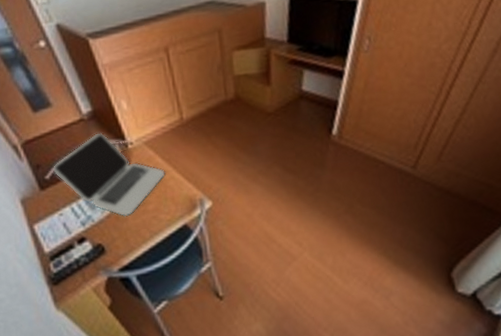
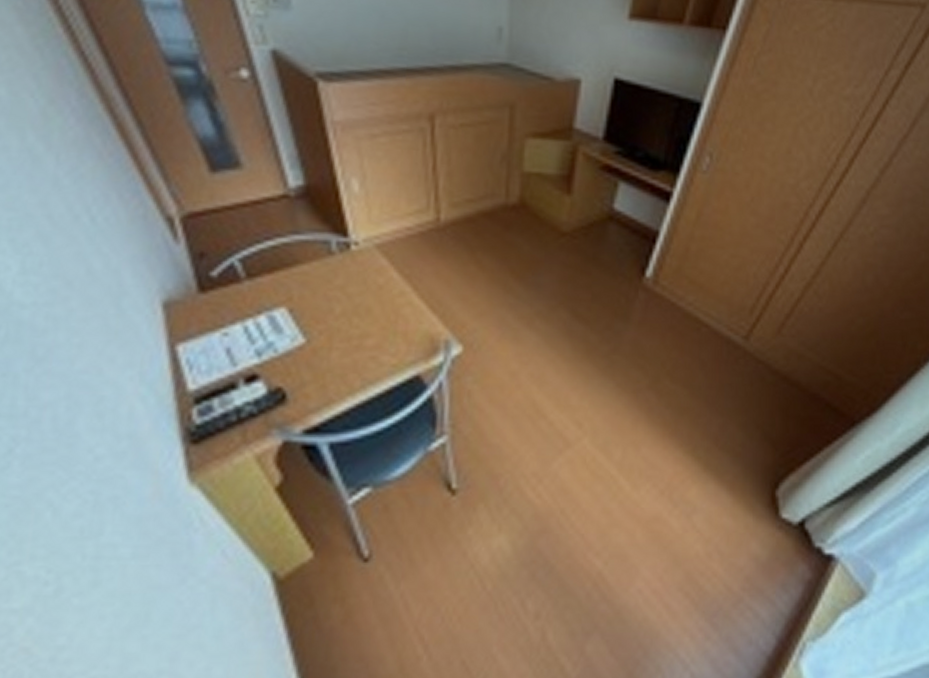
laptop: present [53,132,165,217] -> none [225,219,400,352]

